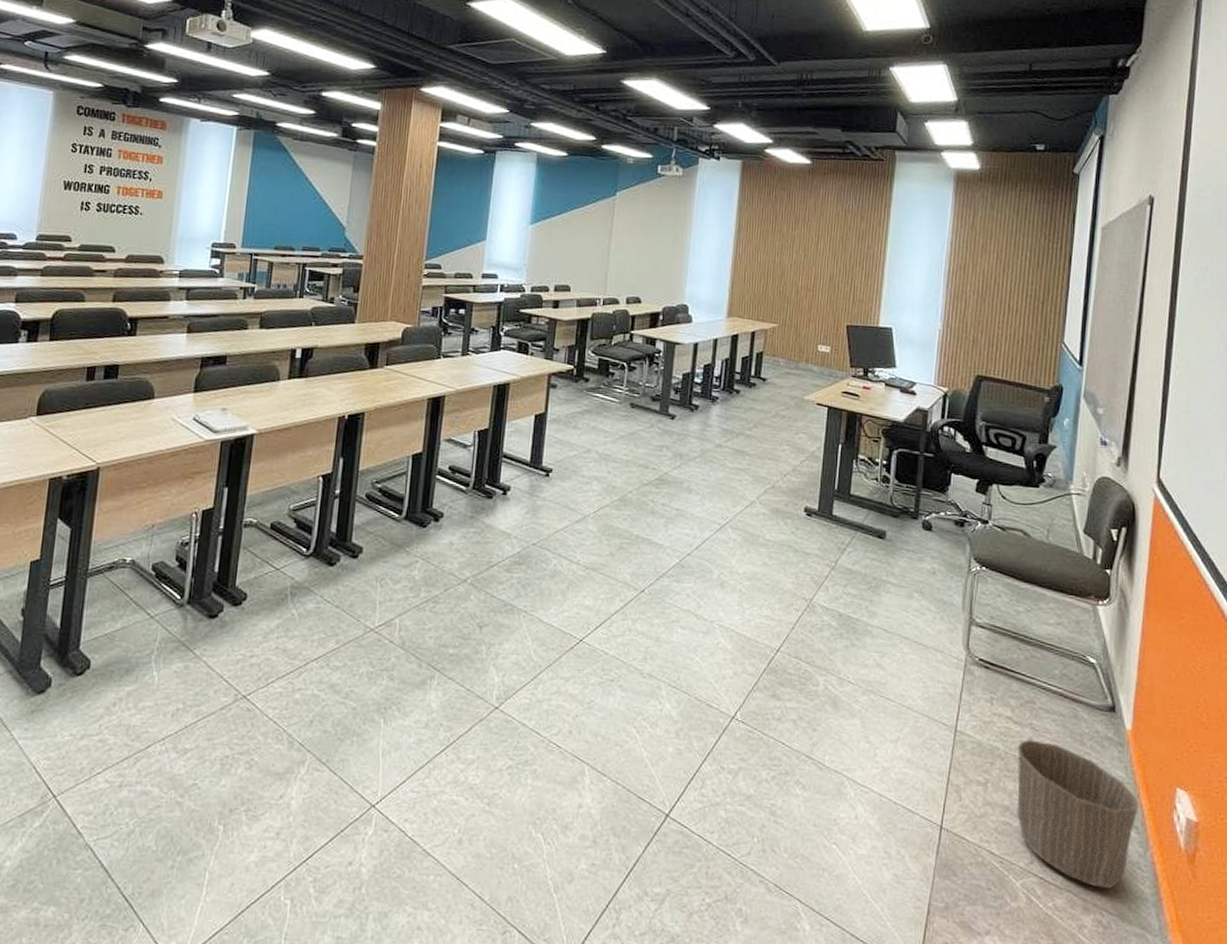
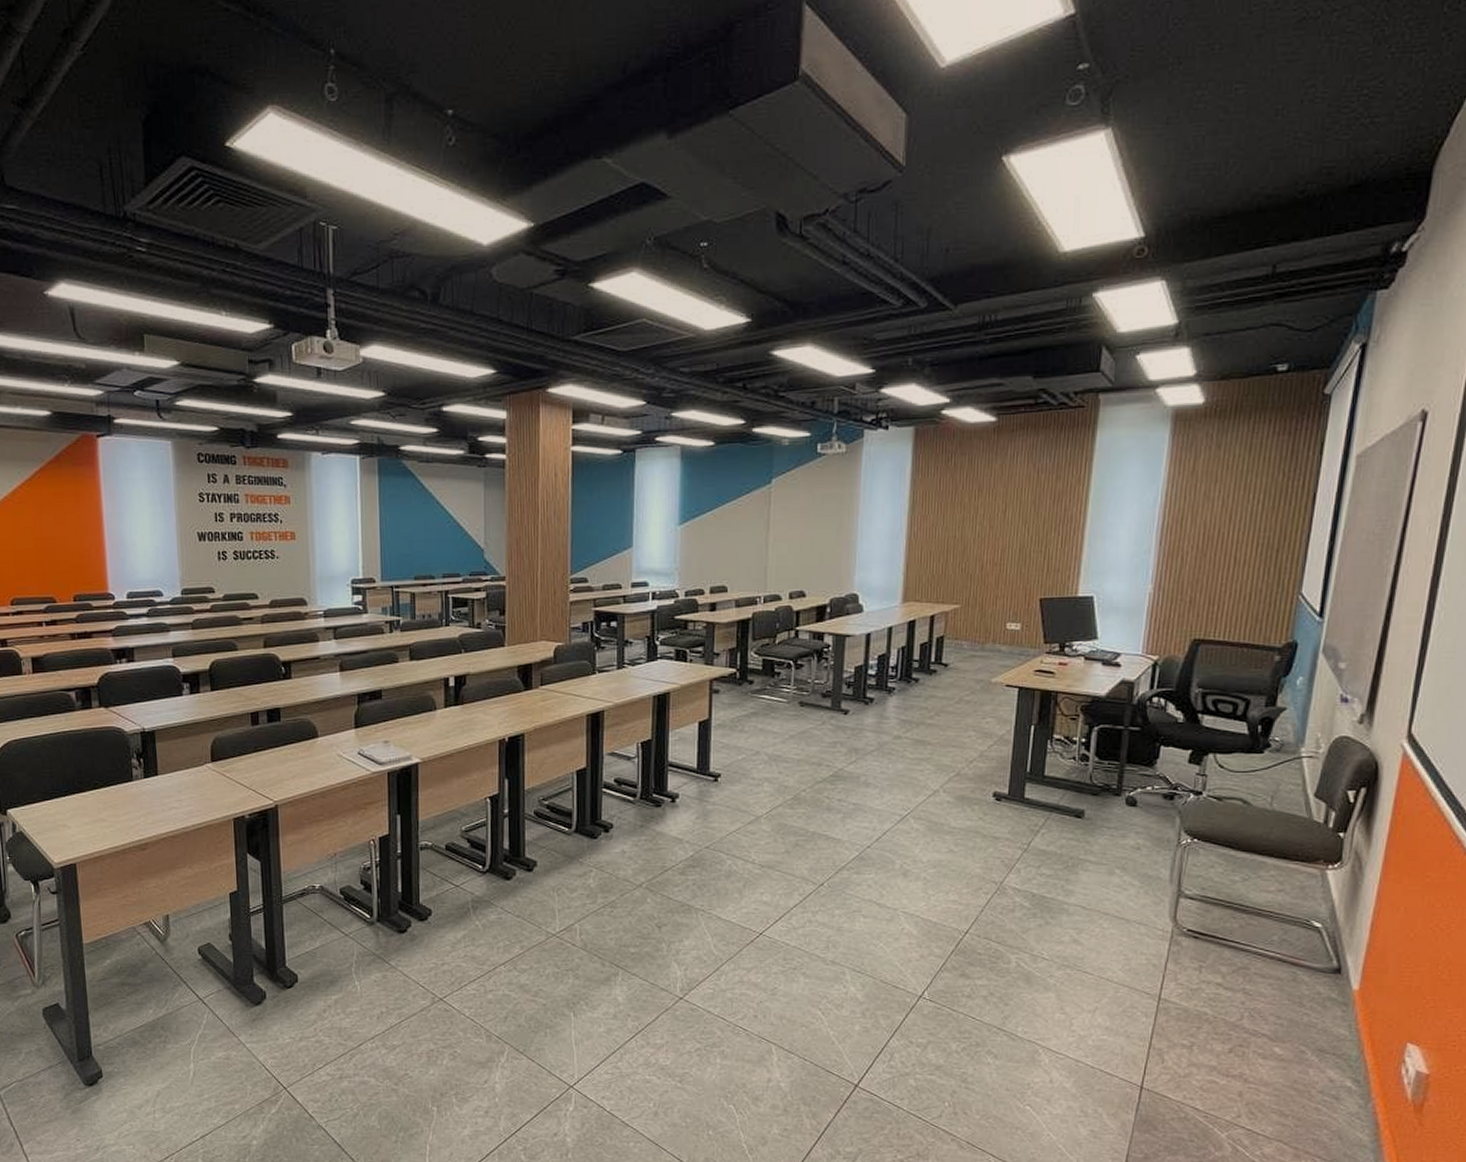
waste basket: present [1017,739,1139,889] -> none [1224,1004,1363,1137]

